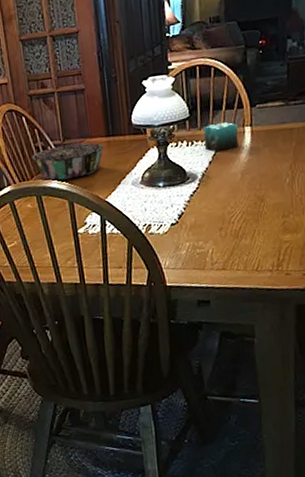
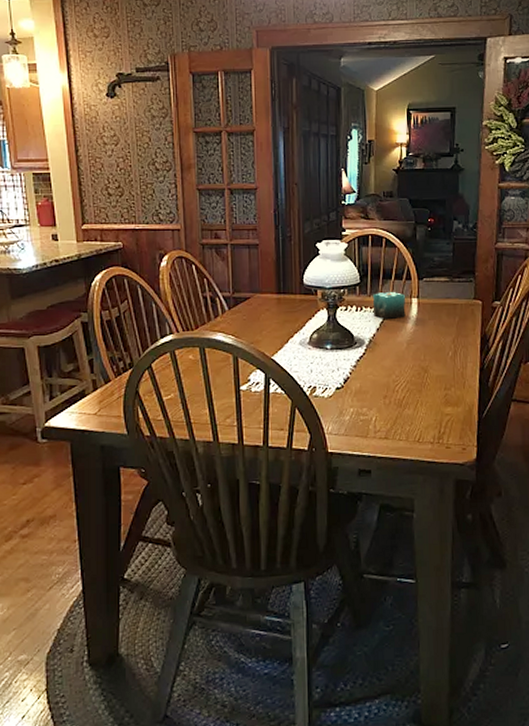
decorative bowl: present [32,142,104,181] -> none [198,297,274,334]

